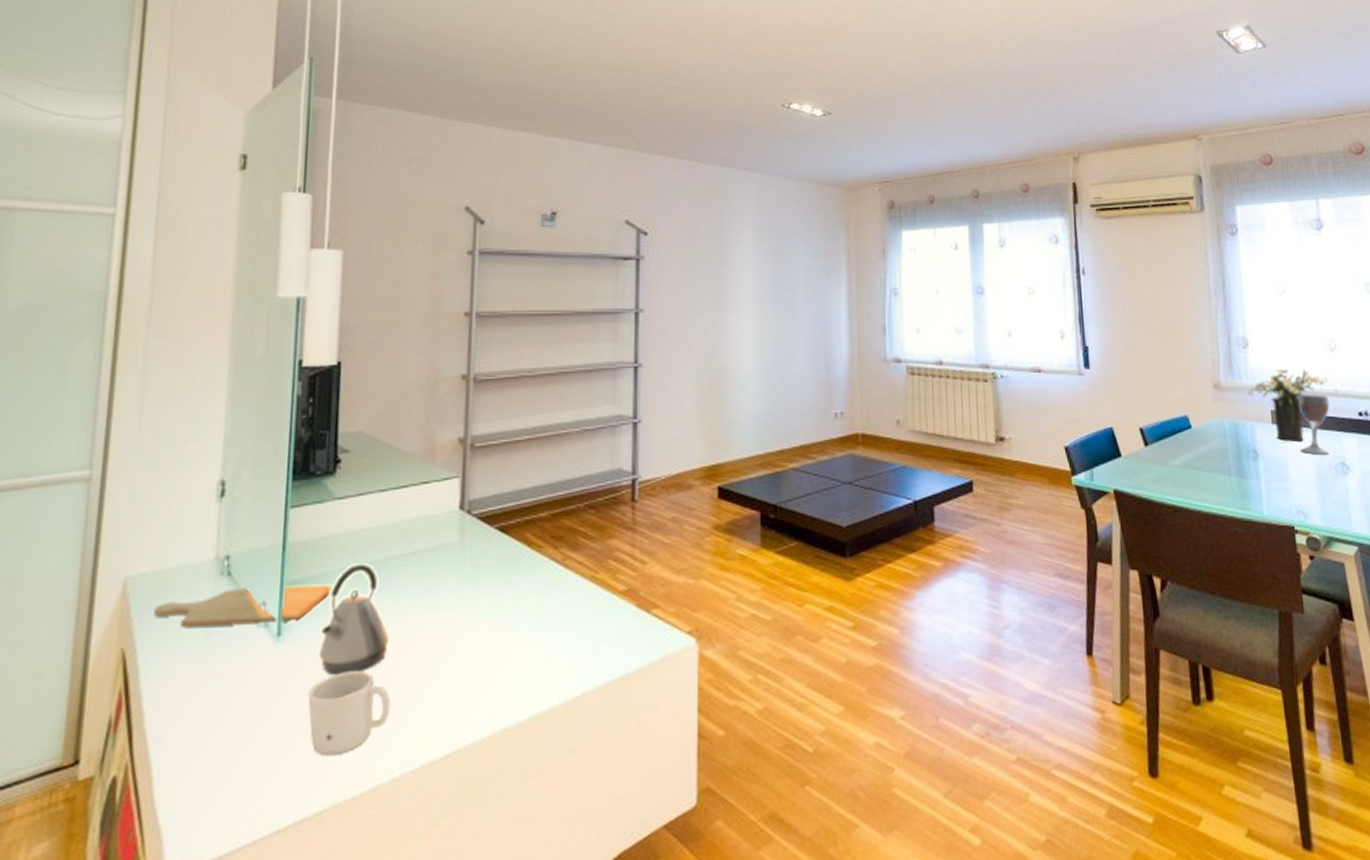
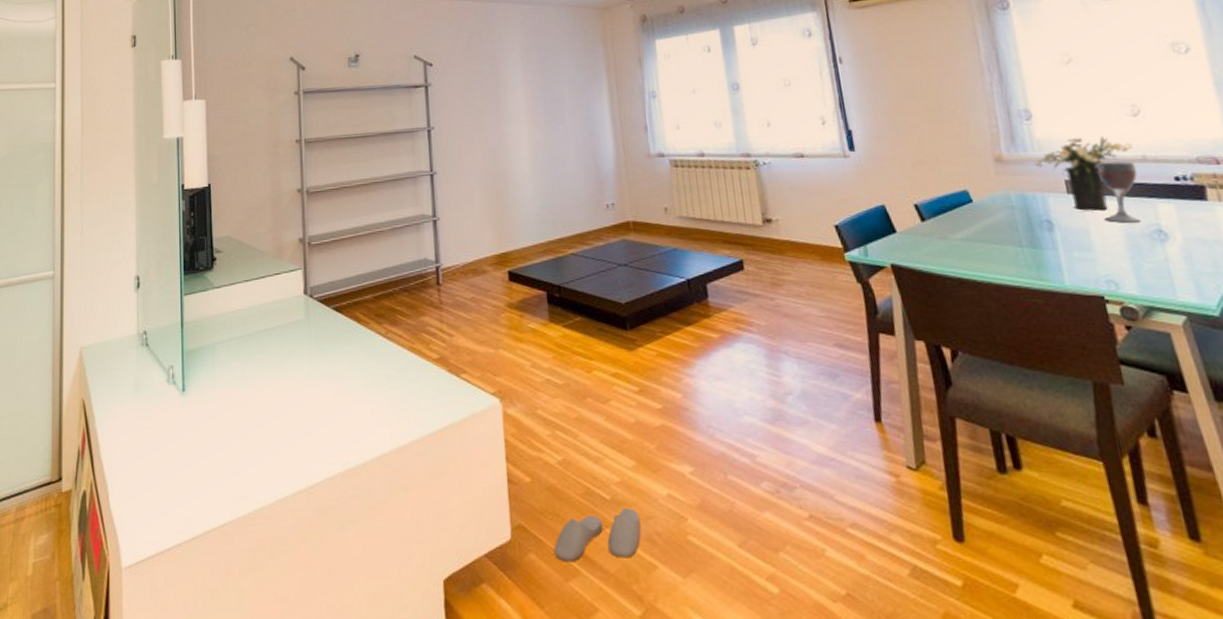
chopping board: present [153,584,332,627] -> none [100,352,217,384]
mug: present [308,669,391,756] -> none [207,418,266,483]
kettle: present [318,563,389,676] -> none [211,337,260,422]
slippers: none [745,760,844,828] -> present [554,508,641,562]

